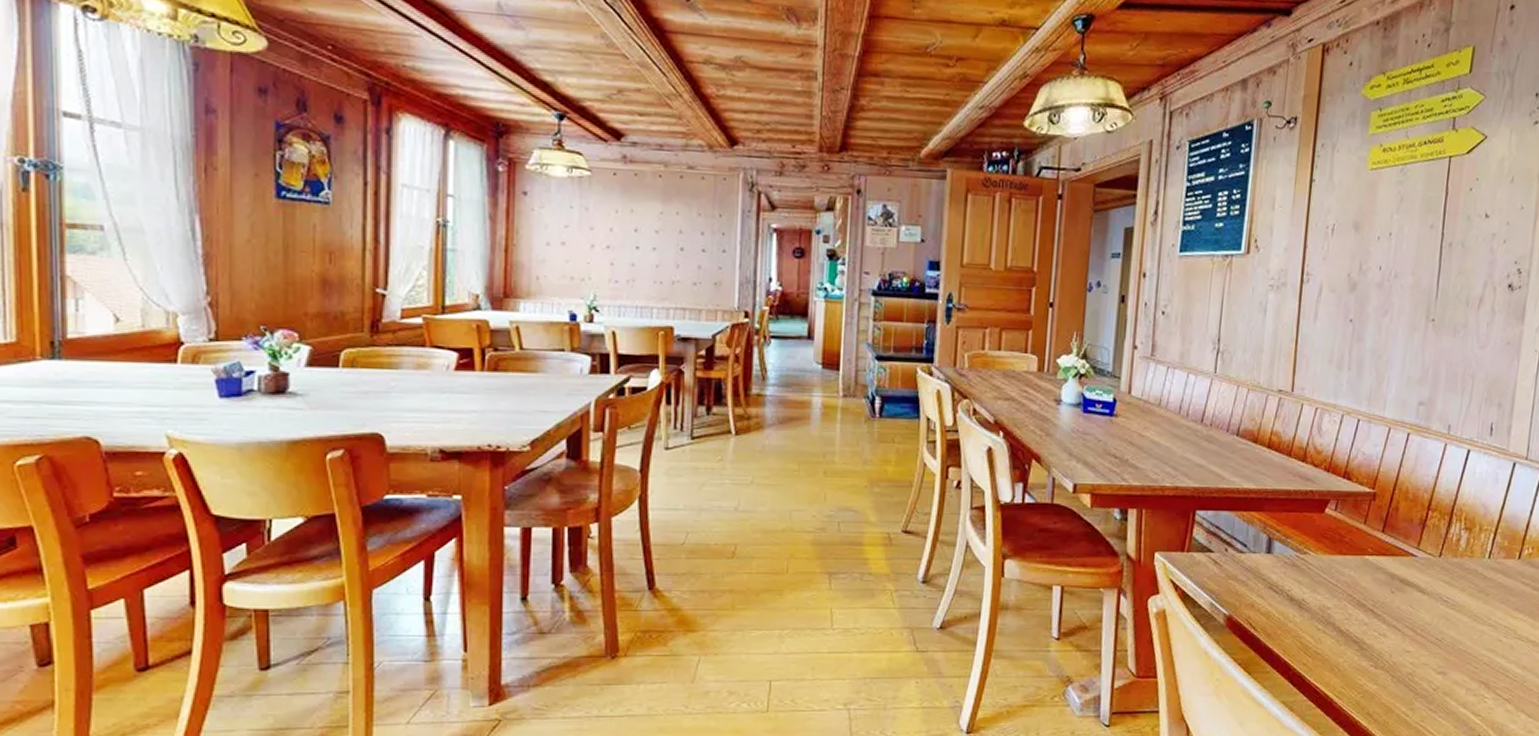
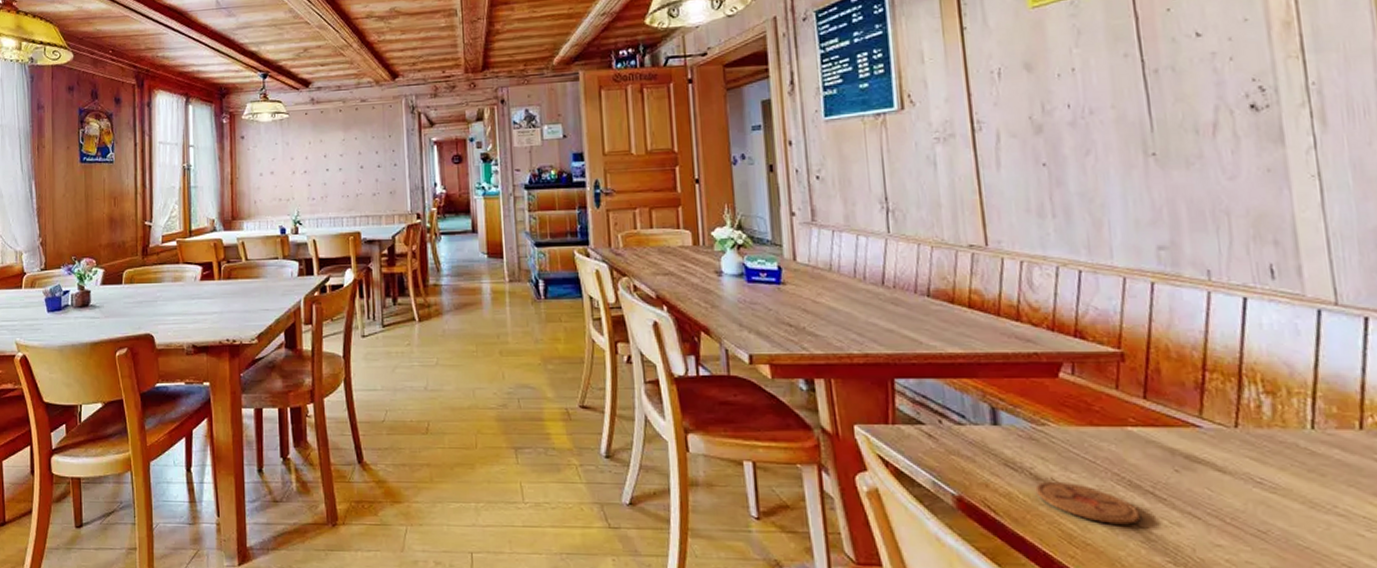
coaster: none [1288,601,1360,637] -> present [1035,481,1140,525]

